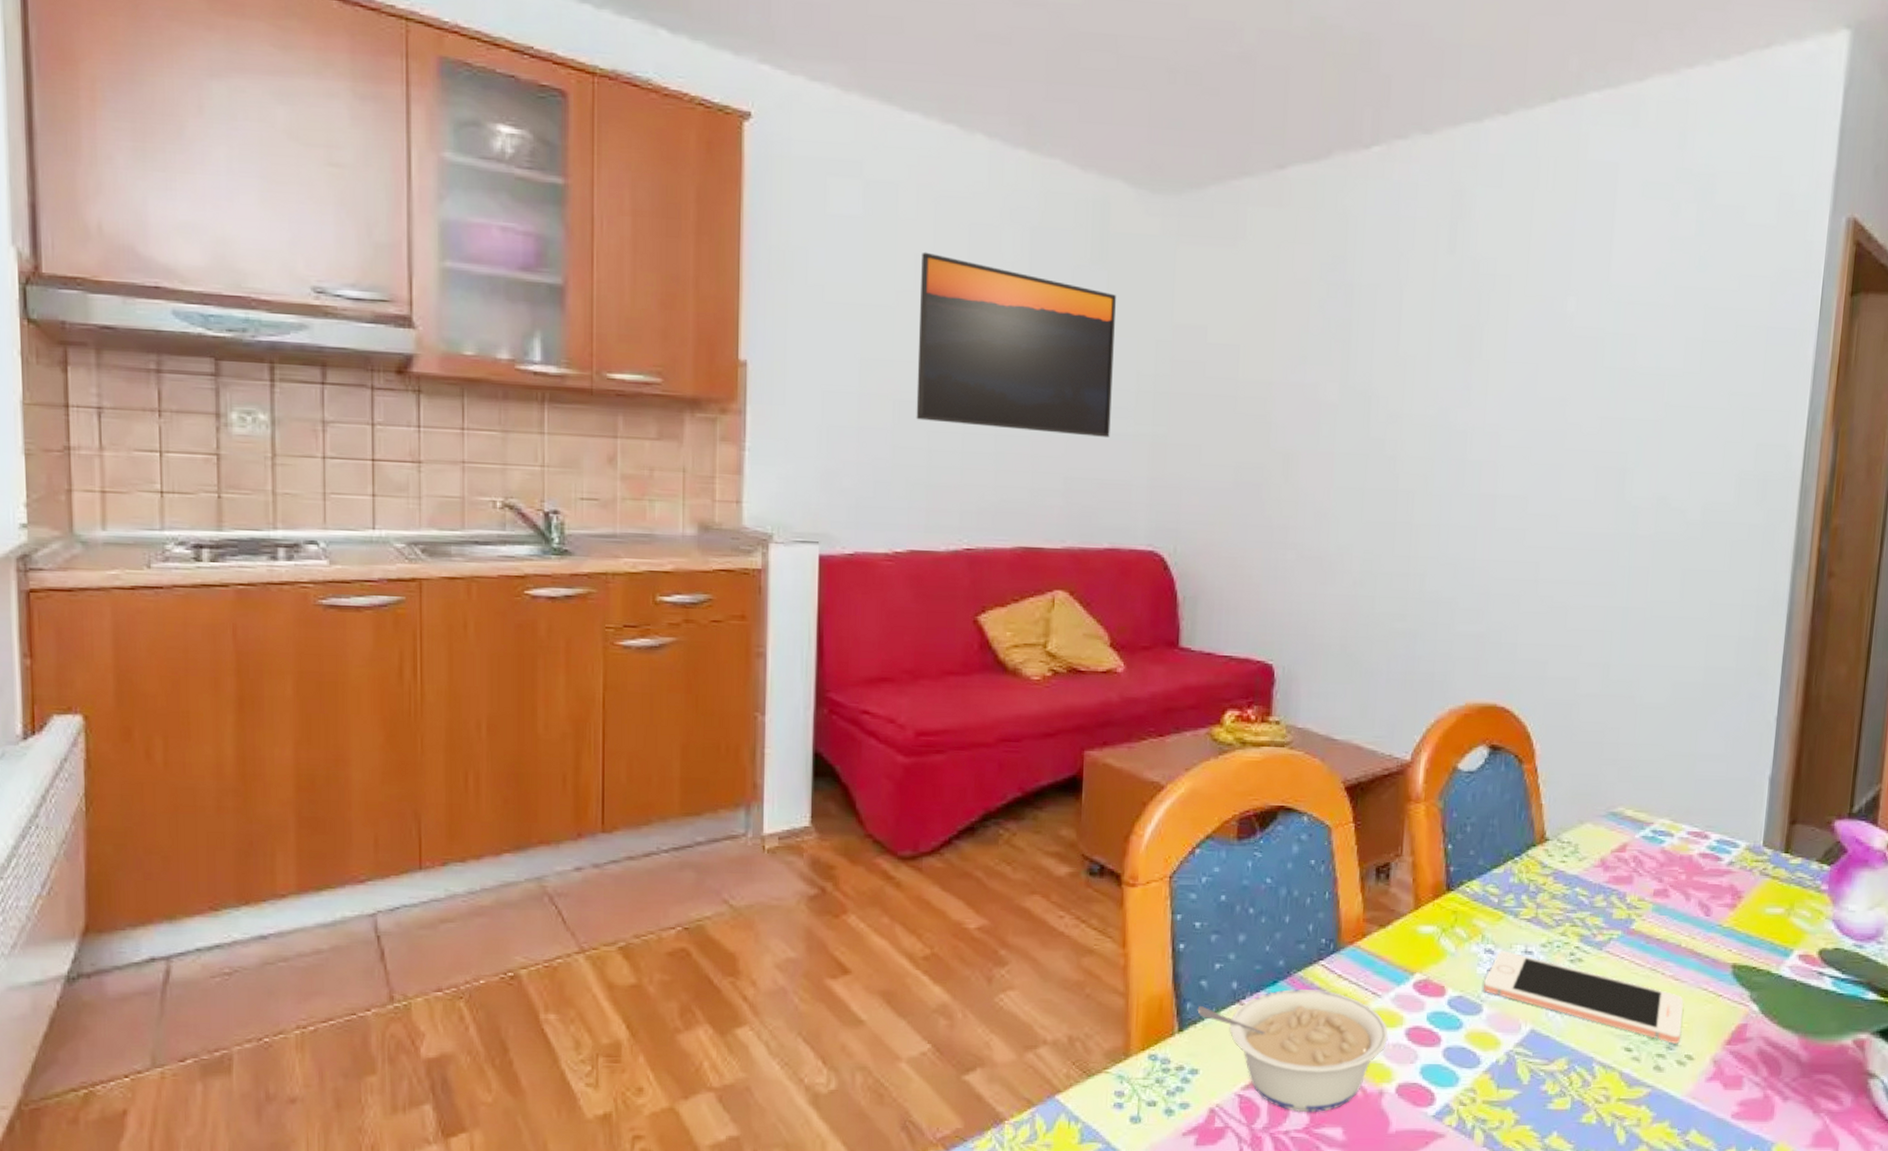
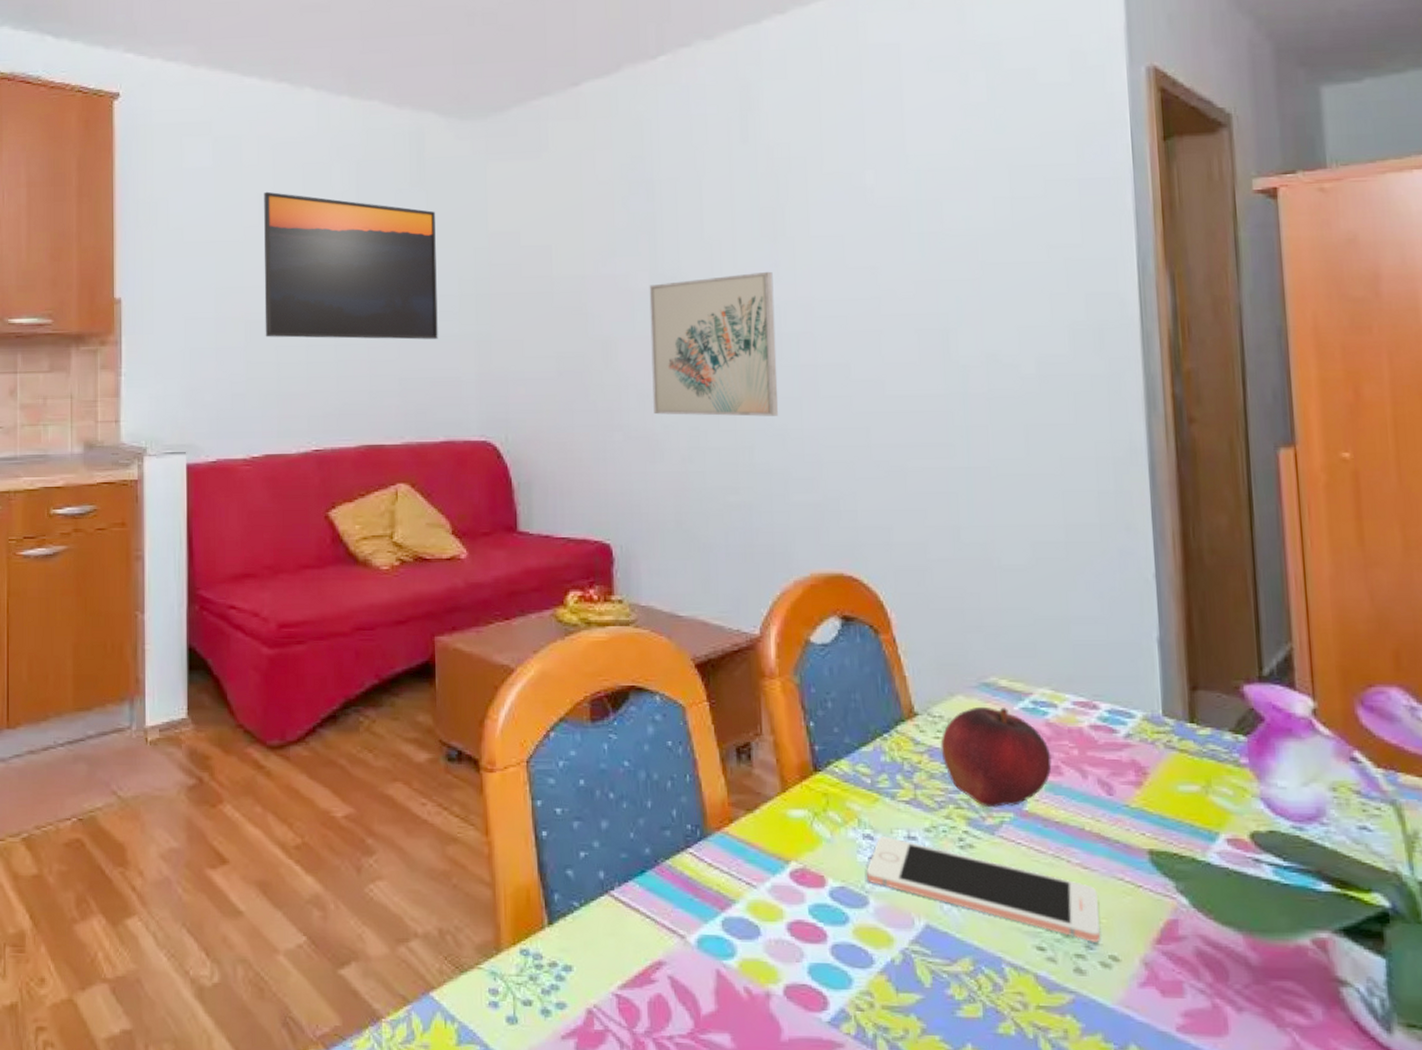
legume: present [1197,989,1388,1113] -> none [565,879,769,1016]
wall art: none [1329,394,1464,545] -> present [649,271,779,417]
fruit: none [1565,834,1662,926] -> present [941,706,1052,808]

